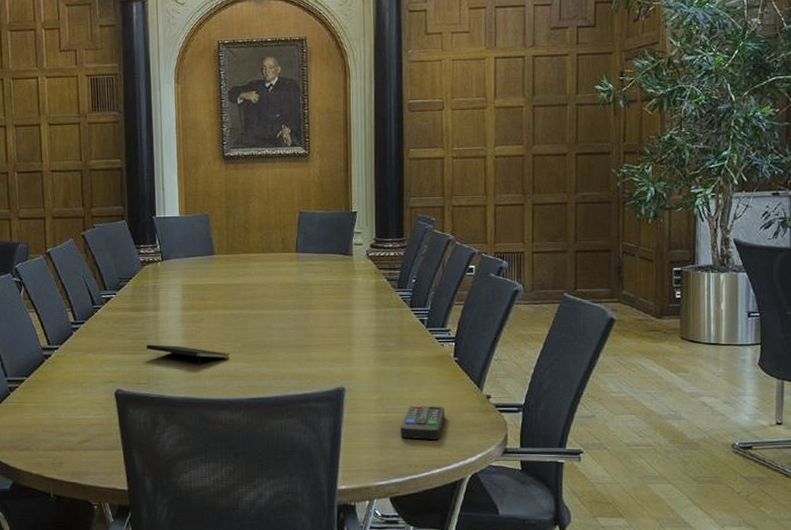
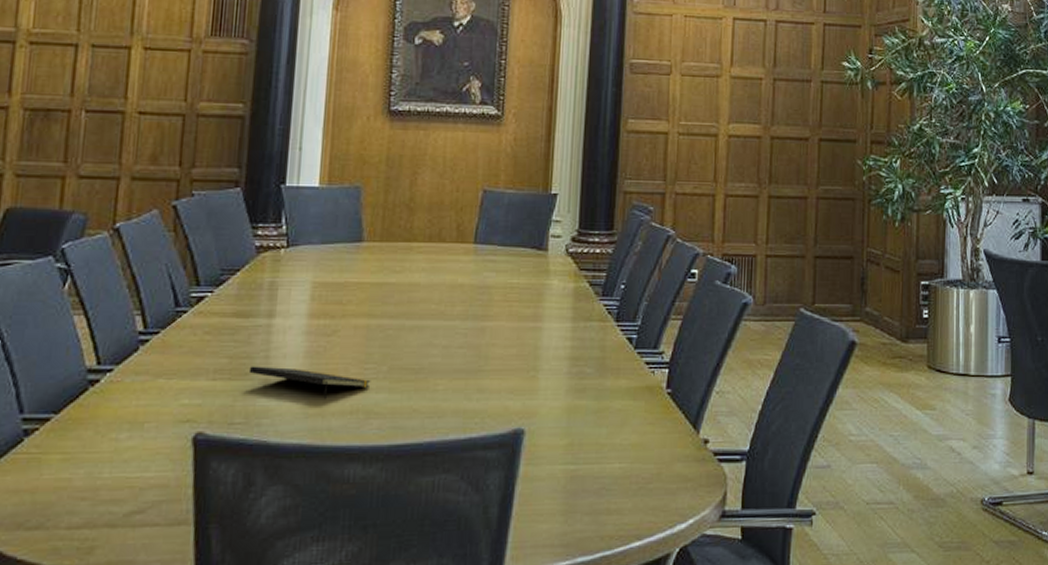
remote control: present [400,405,445,440] -> none [592,453,651,501]

